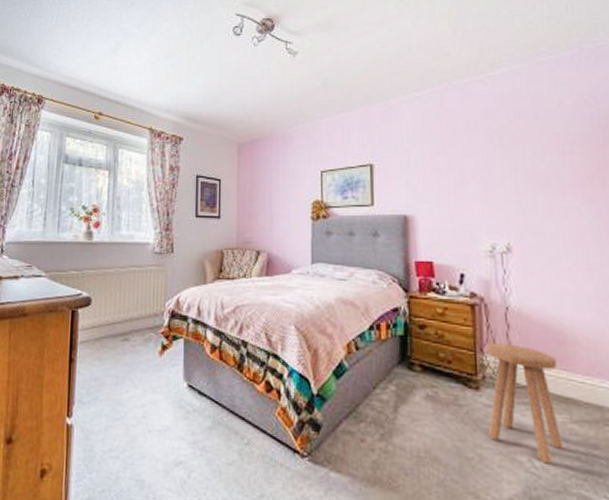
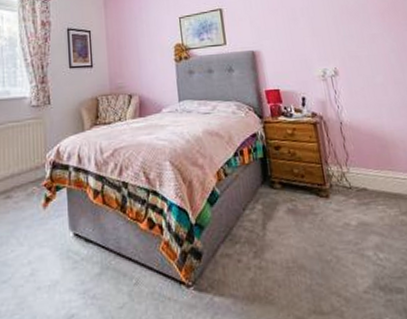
stool: present [486,343,563,464] -> none [329,153,398,255]

